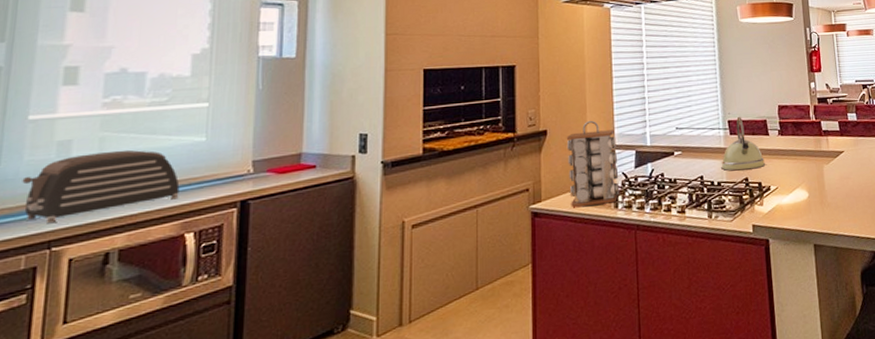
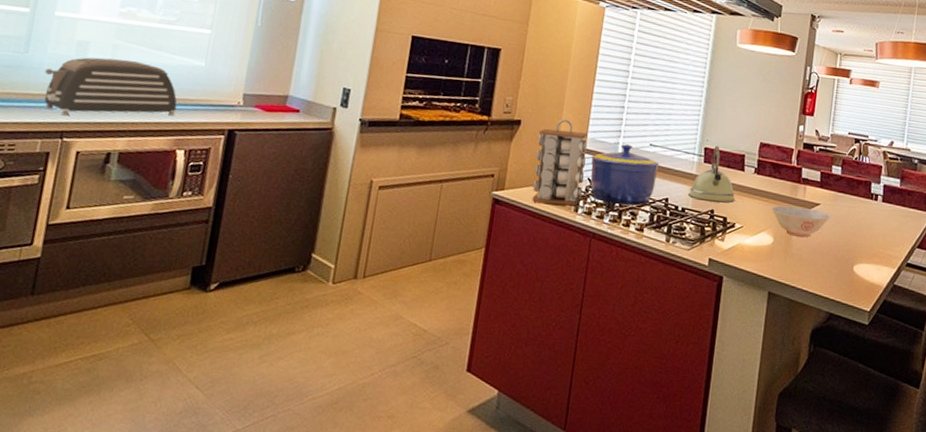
cooking pot: none [622,132,689,193] -> present [590,144,659,206]
bowl: none [799,157,857,186] -> present [770,205,832,238]

